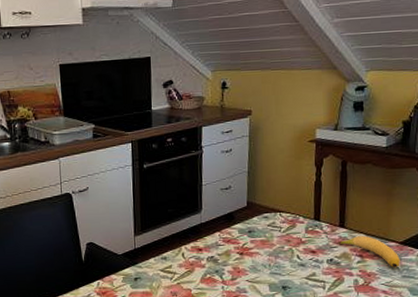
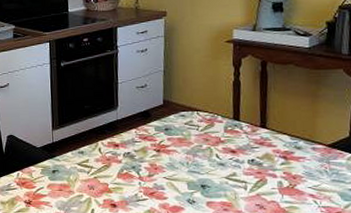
banana: present [338,235,400,267] -> none [259,137,329,171]

